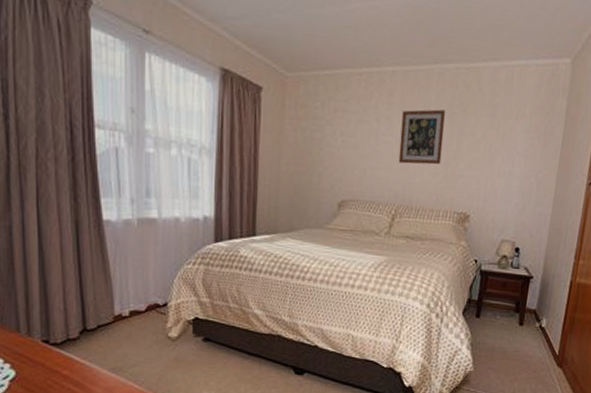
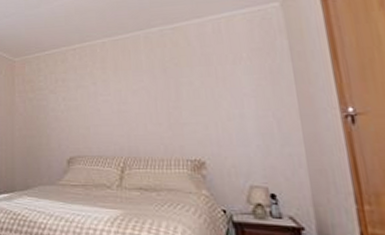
wall art: present [398,109,445,165] -> none [116,66,163,118]

